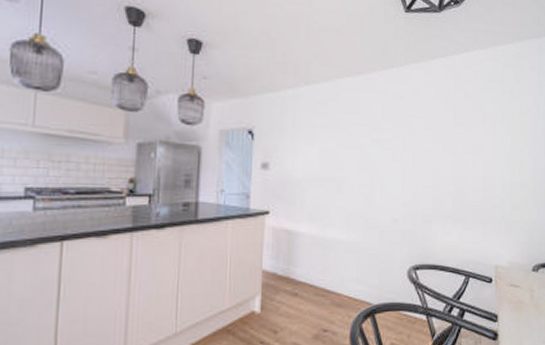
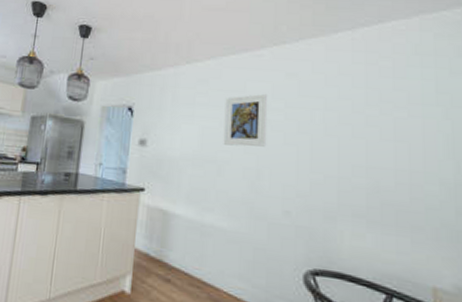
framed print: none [341,114,379,165] -> present [223,93,268,147]

